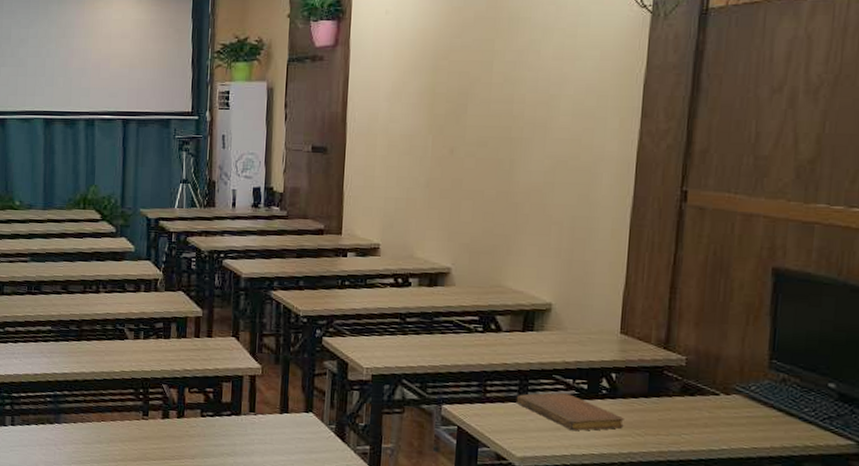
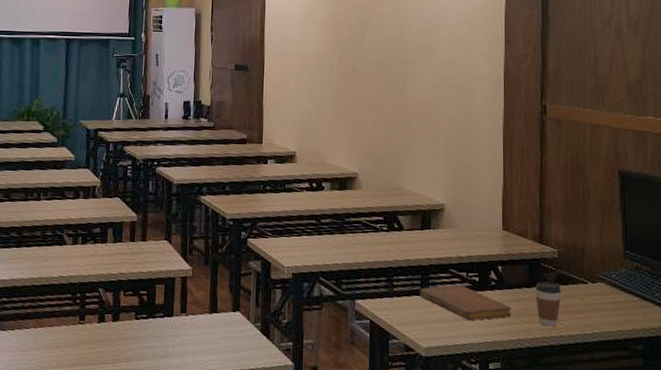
coffee cup: none [654,391,687,441] -> present [535,281,562,327]

